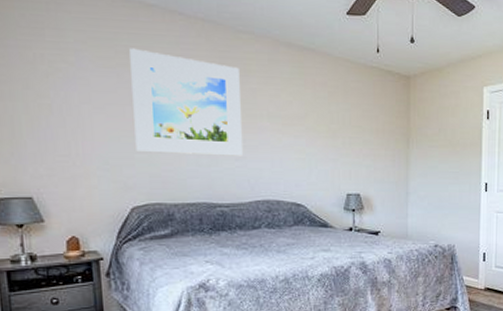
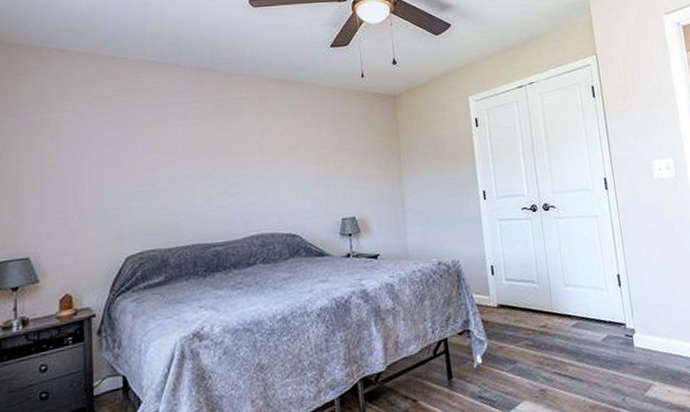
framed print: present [129,48,244,156] -> none [129,102,237,200]

